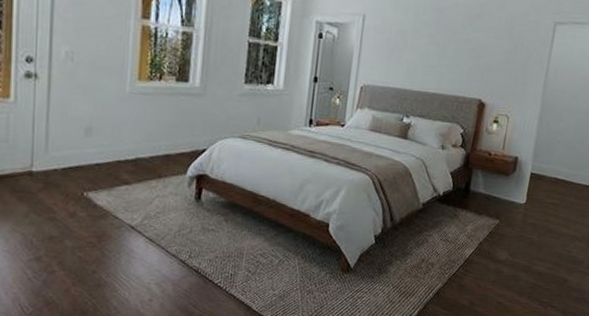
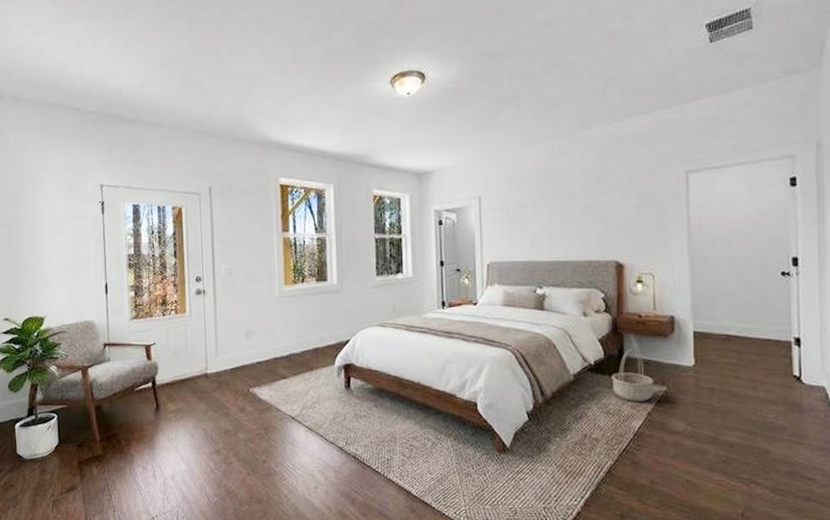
basket: none [454,183,490,232] -> present [611,349,654,401]

